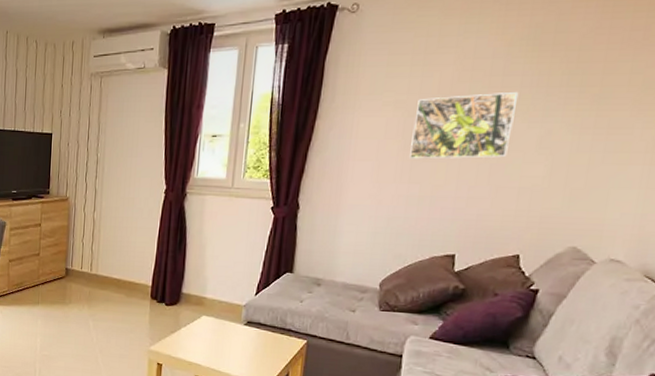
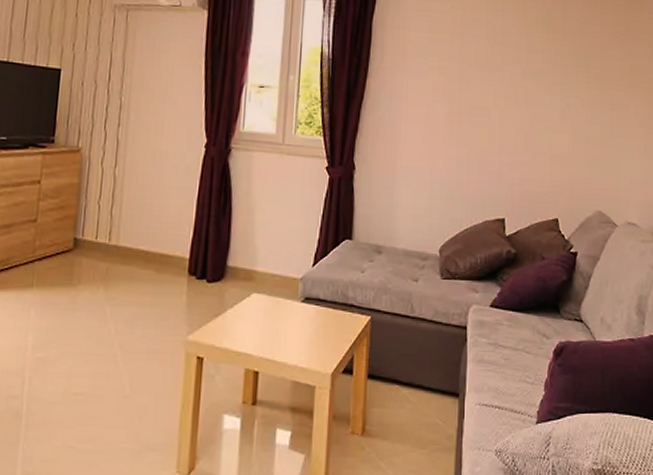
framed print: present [409,91,519,160] -> none [456,66,541,126]

